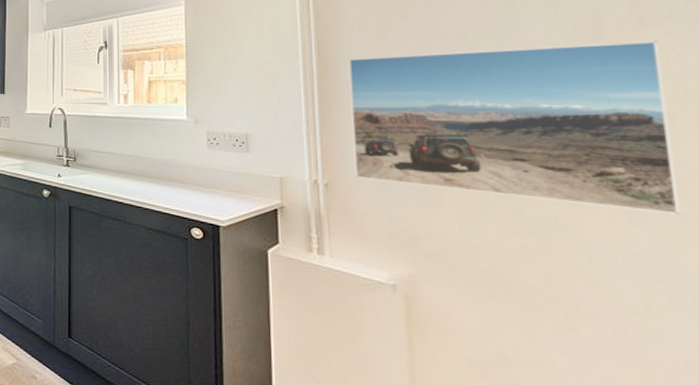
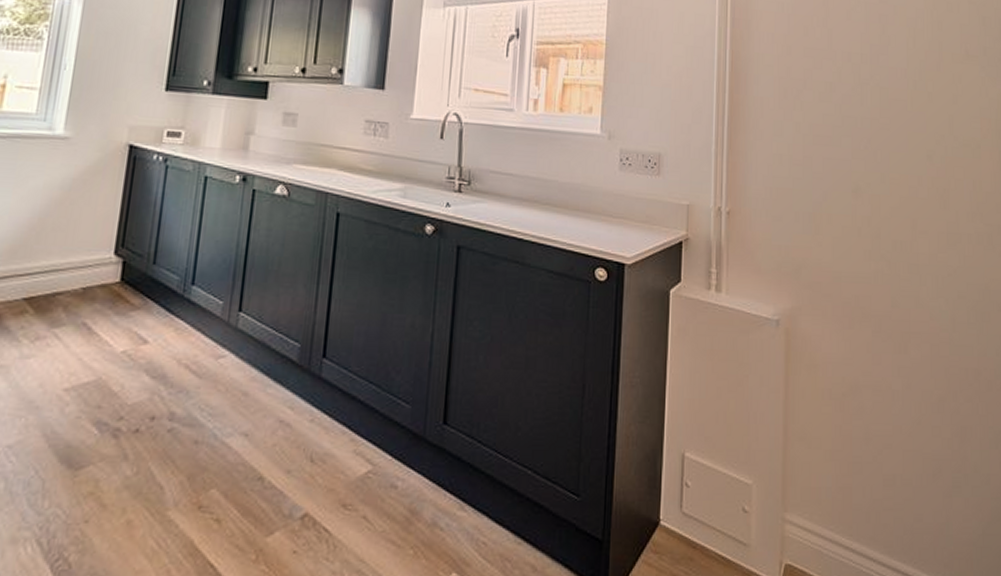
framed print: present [348,40,680,215] -> none [754,72,979,237]

